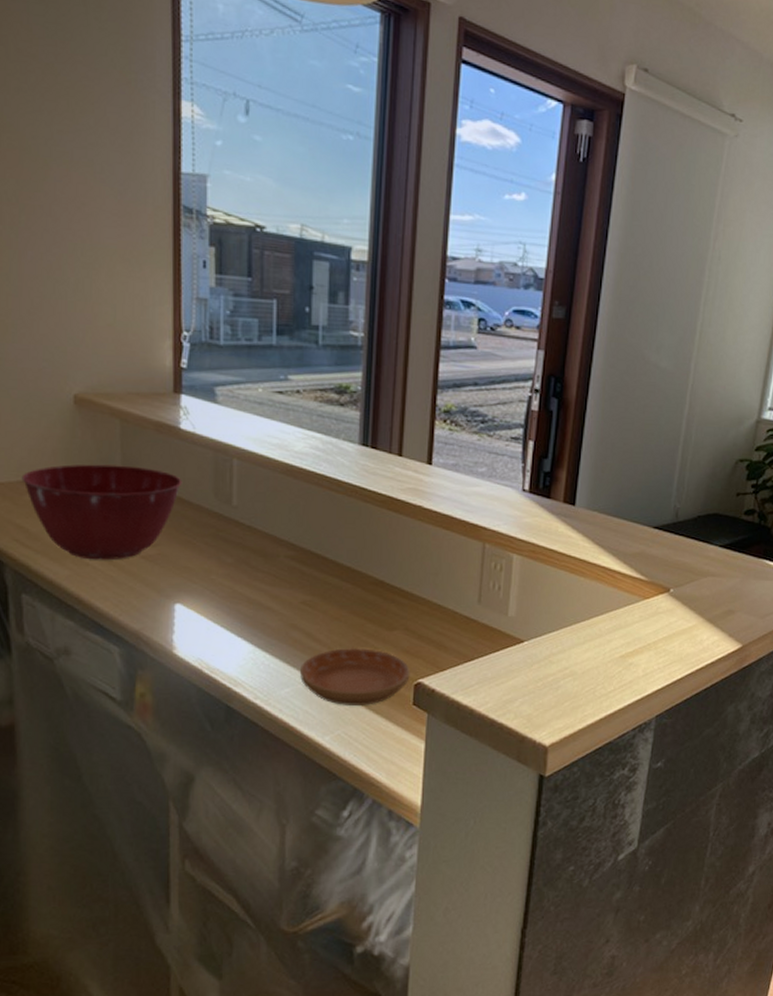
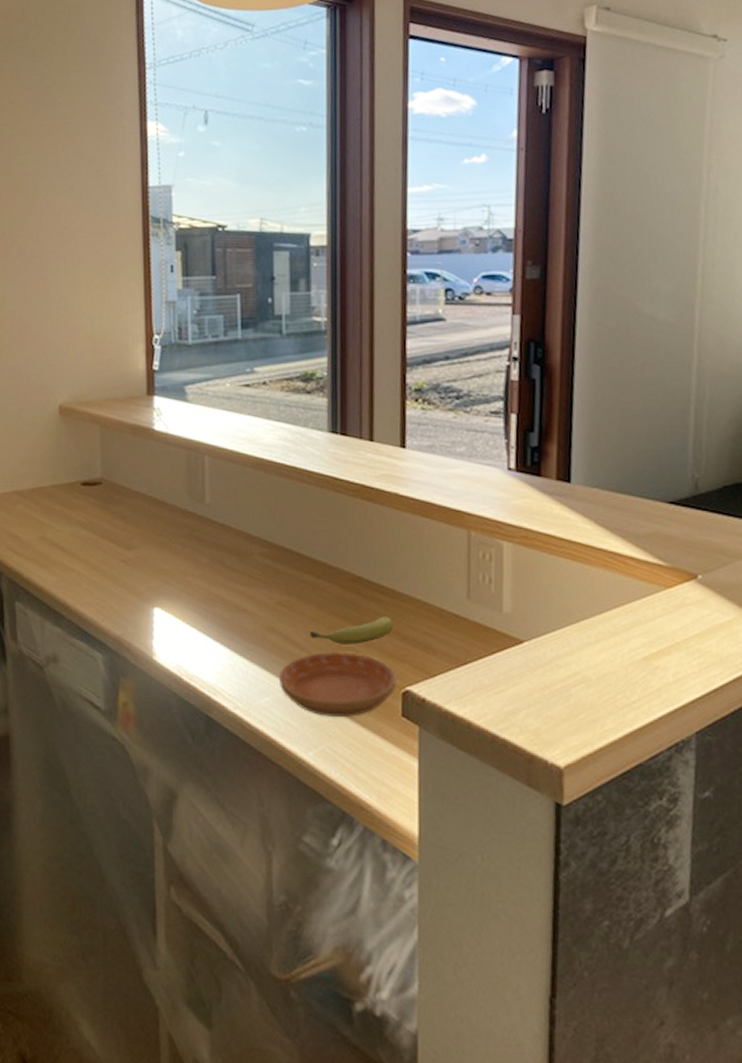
mixing bowl: present [21,464,183,560] -> none [14,470,158,566]
fruit: none [332,617,410,642] -> present [310,616,393,645]

